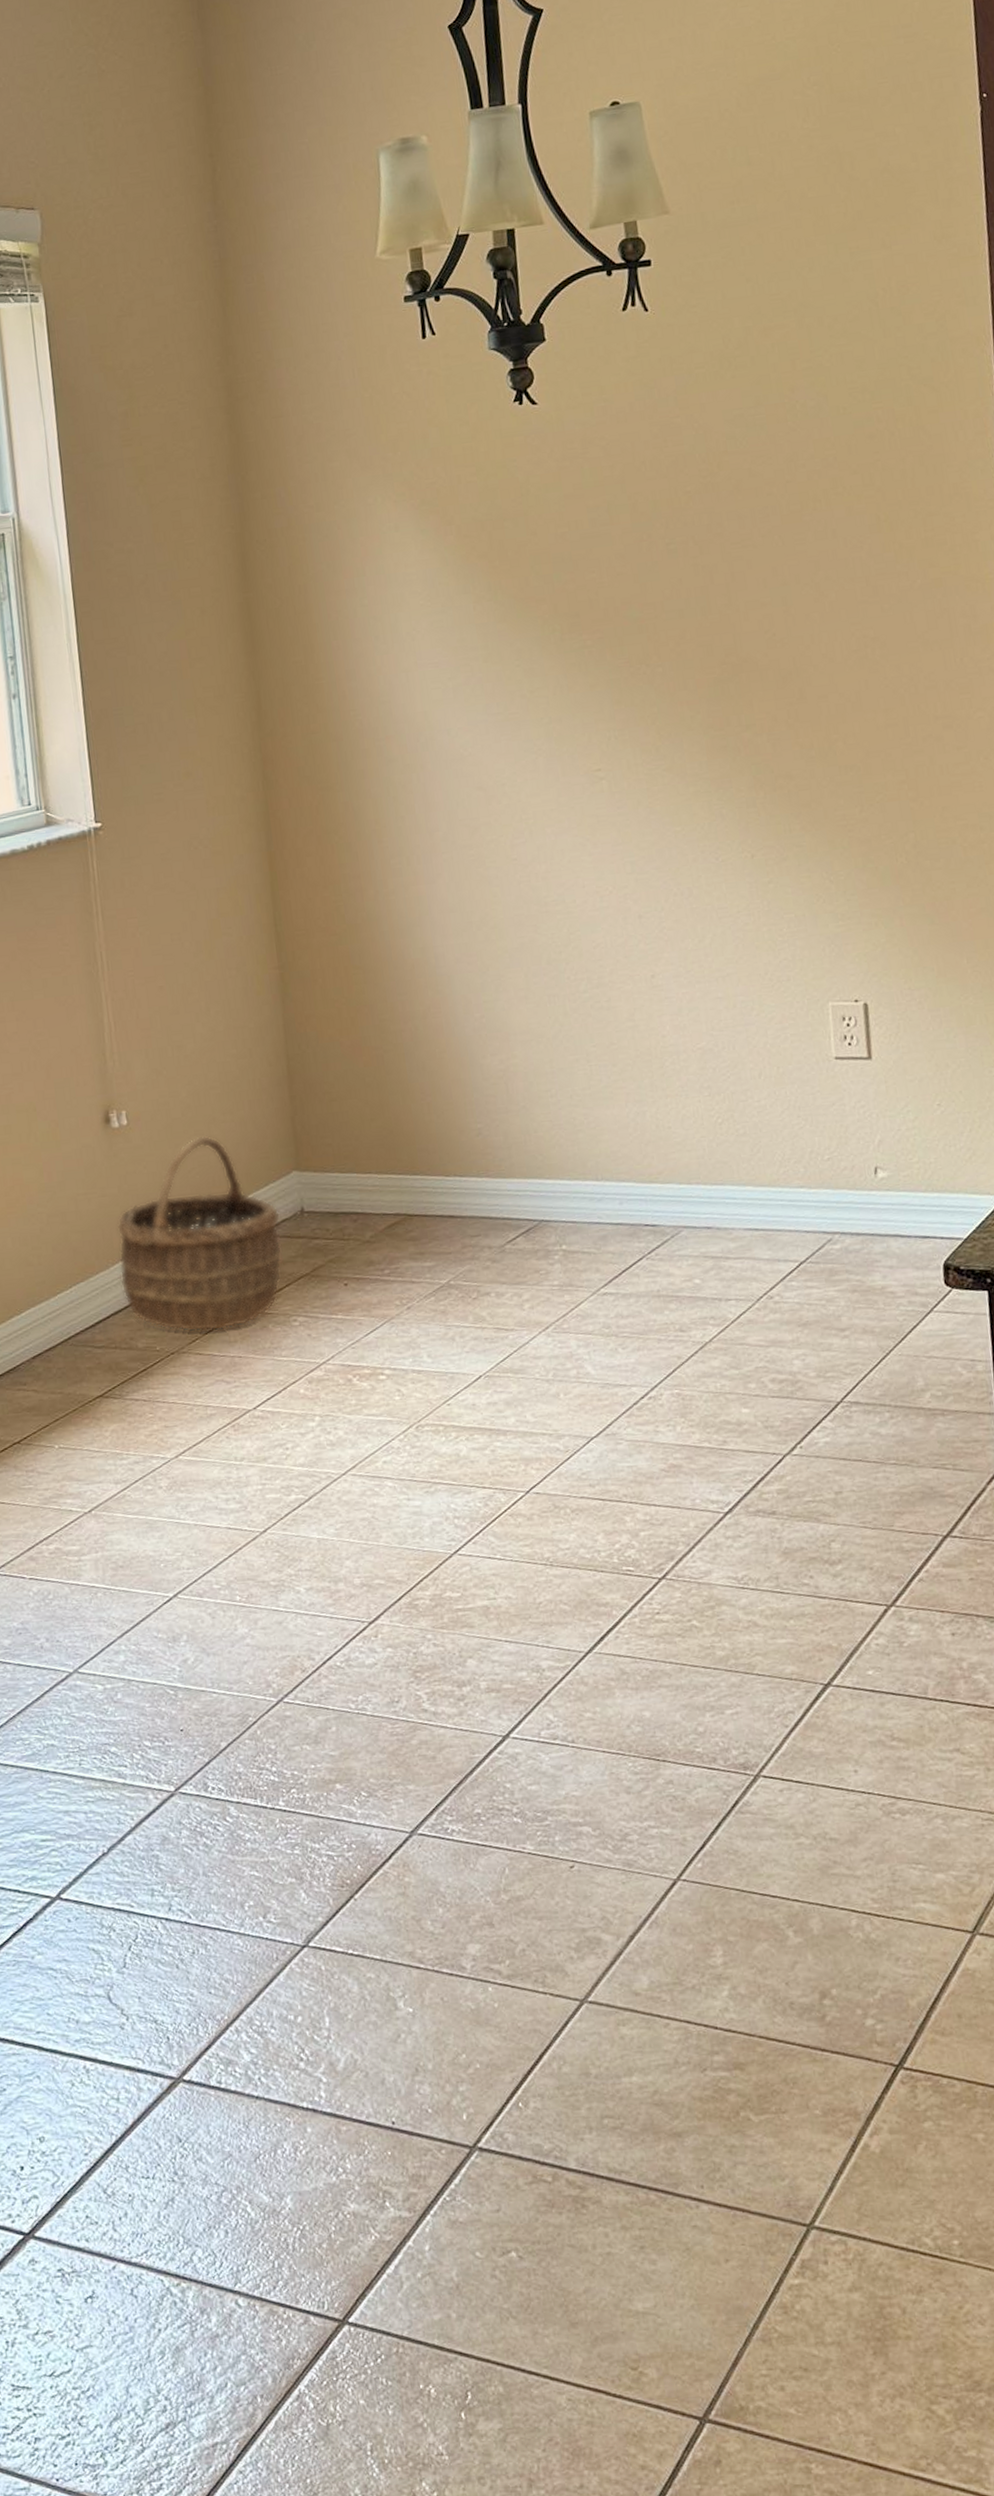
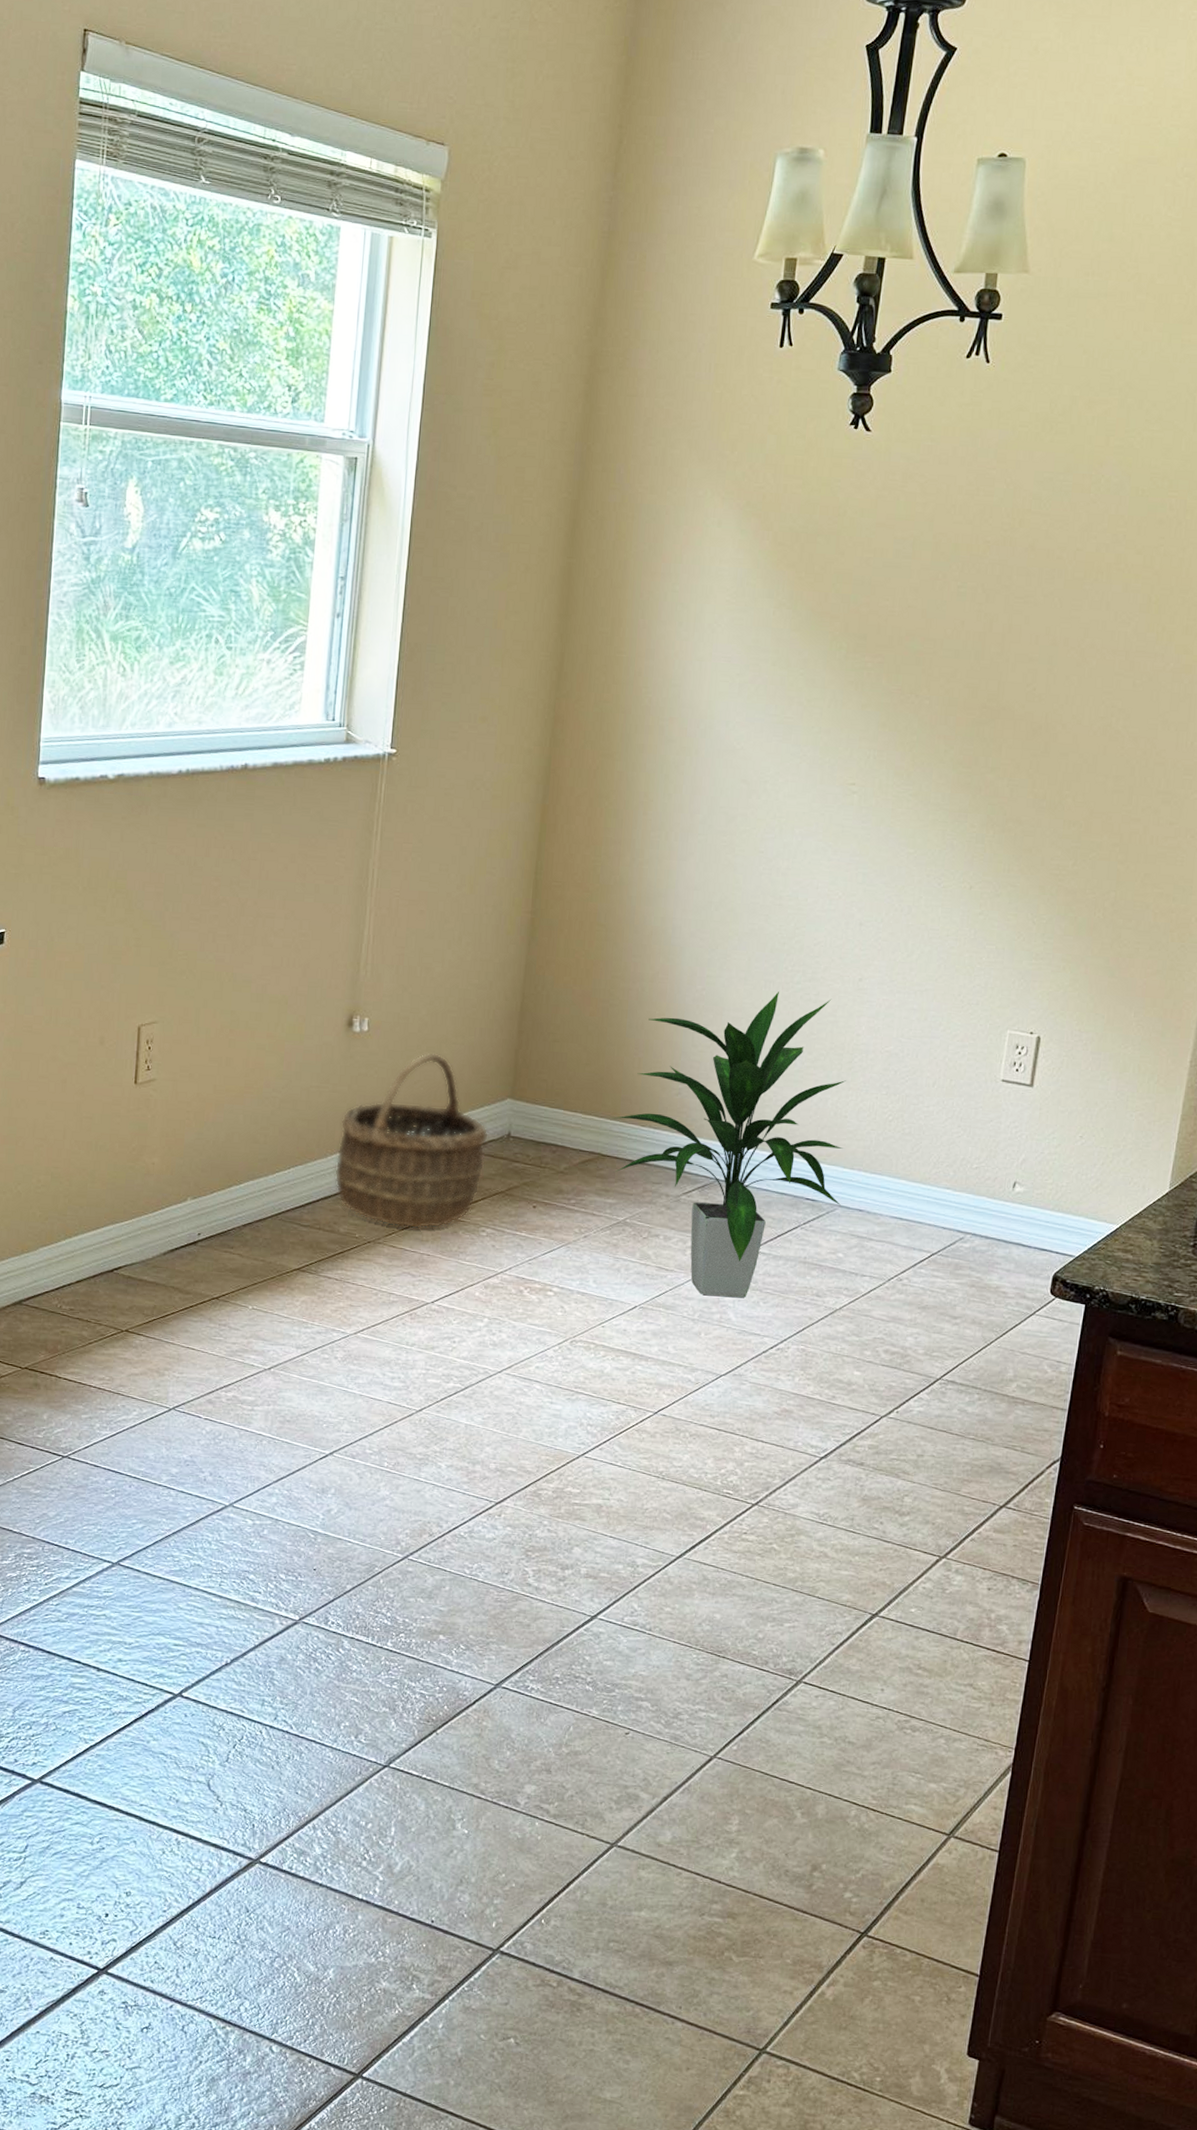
indoor plant: none [410,1002,685,1351] -> present [611,991,846,1298]

